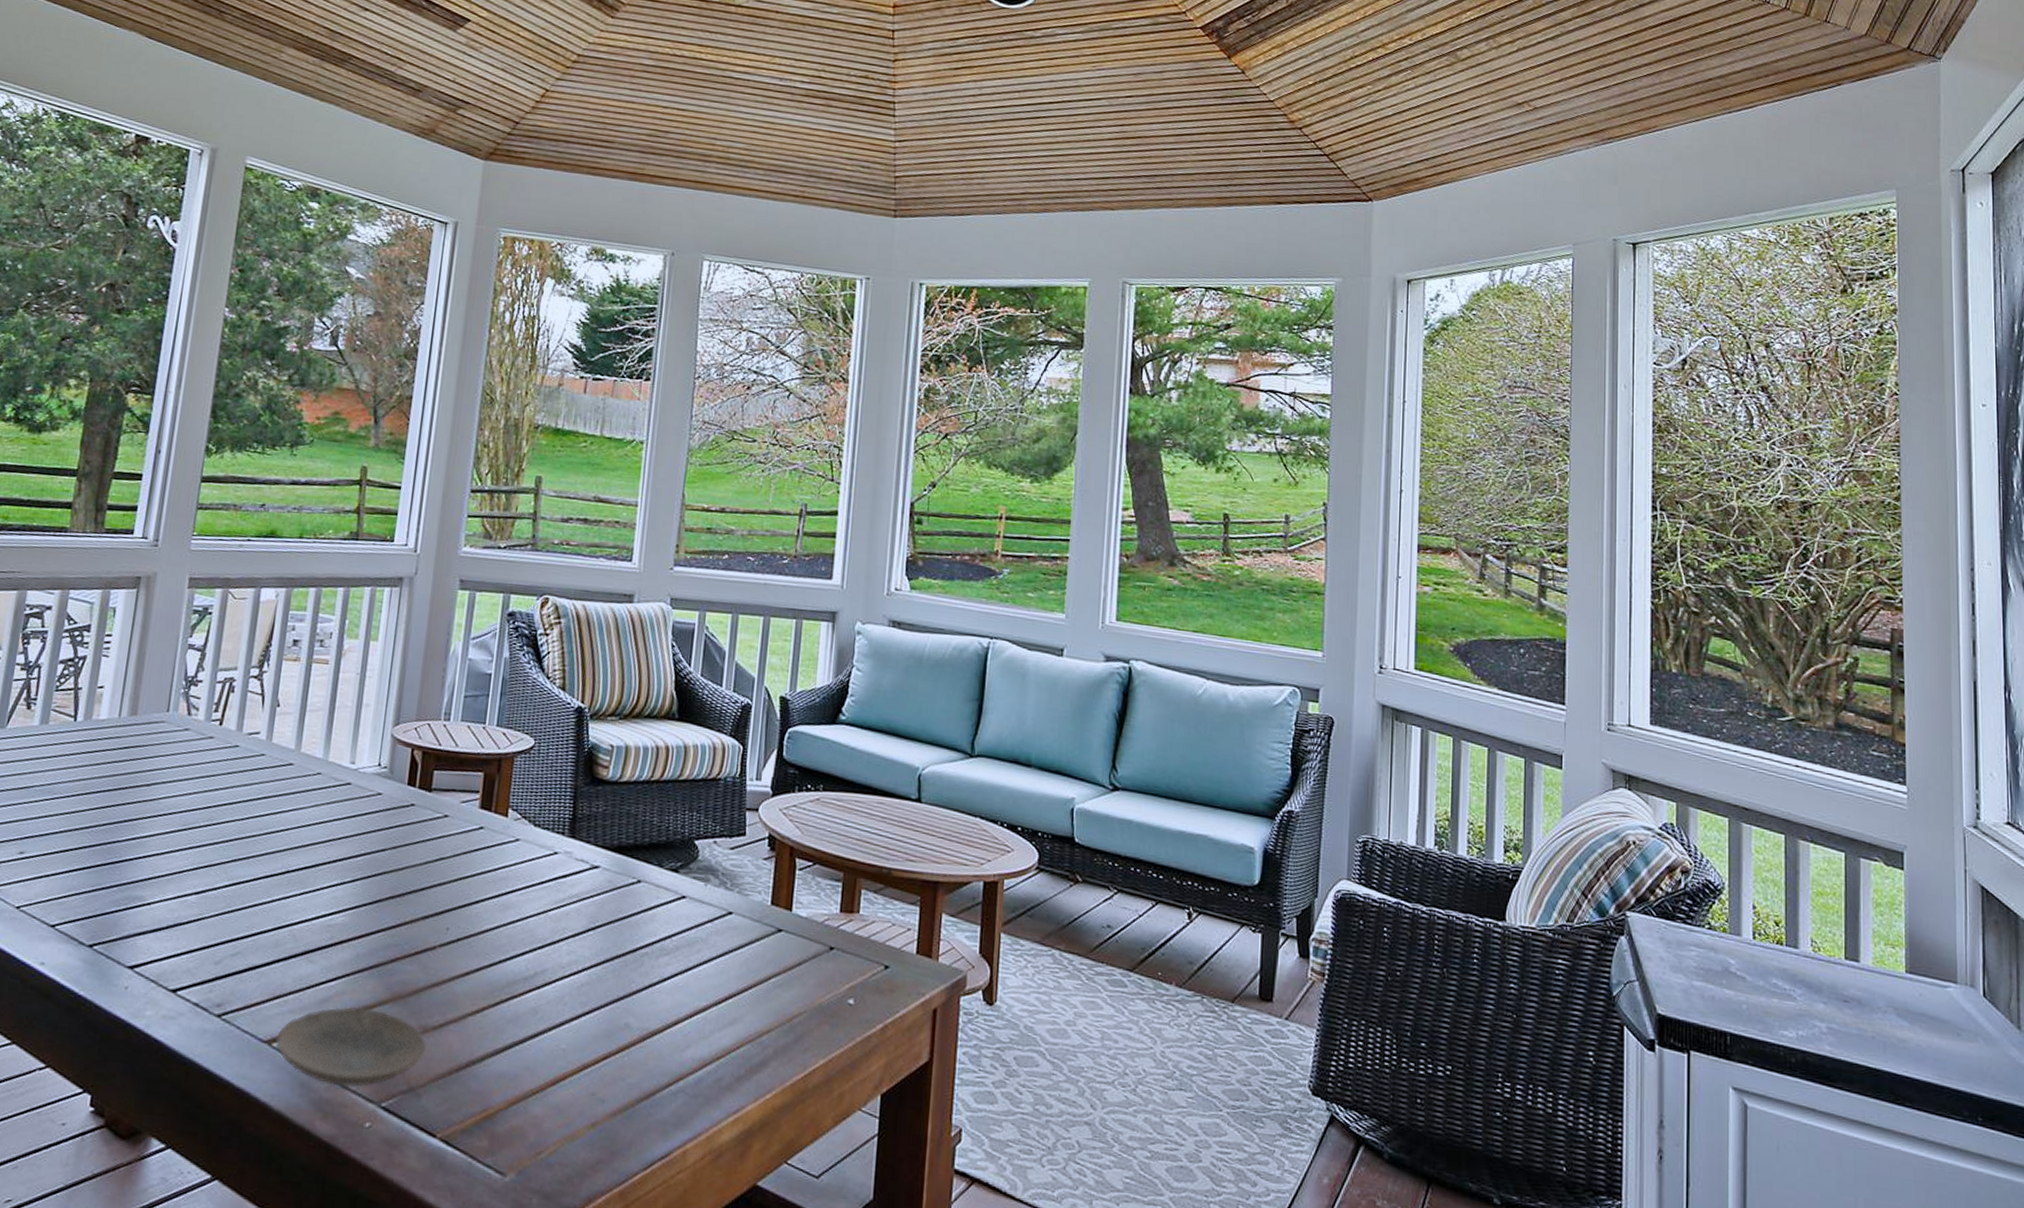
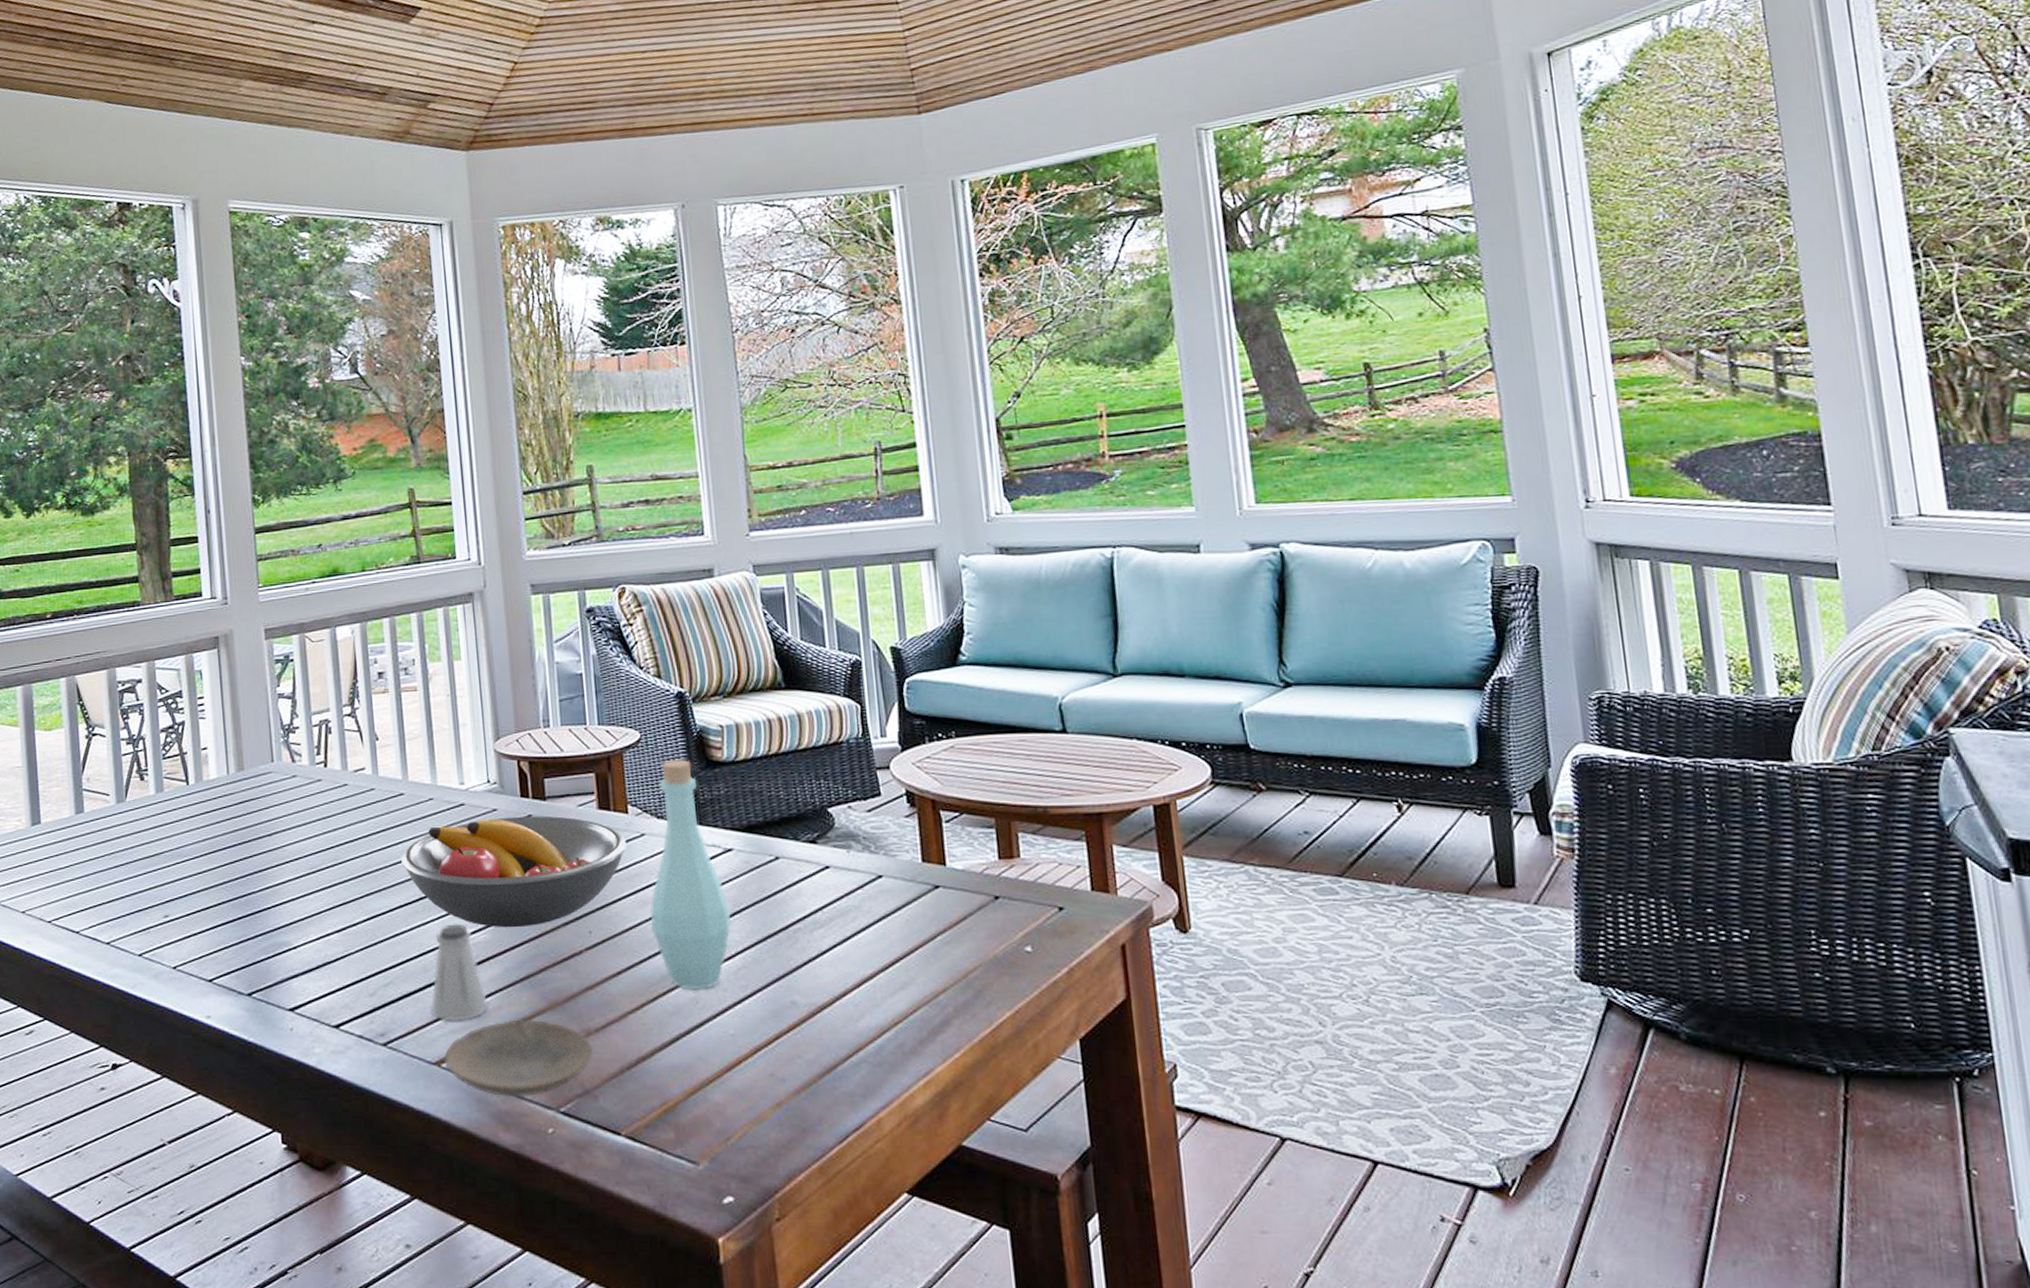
saltshaker: none [274,901,333,1001] -> present [431,924,489,1021]
fruit bowl: none [276,801,500,915] -> present [401,816,626,928]
bottle: none [507,771,586,1001] -> present [649,758,731,991]

